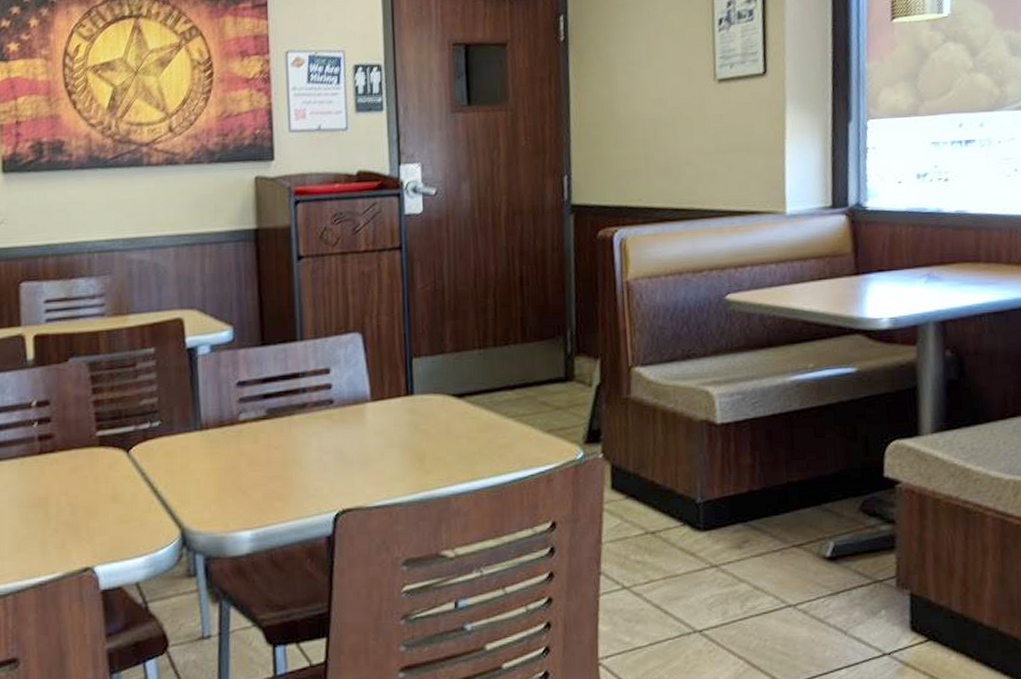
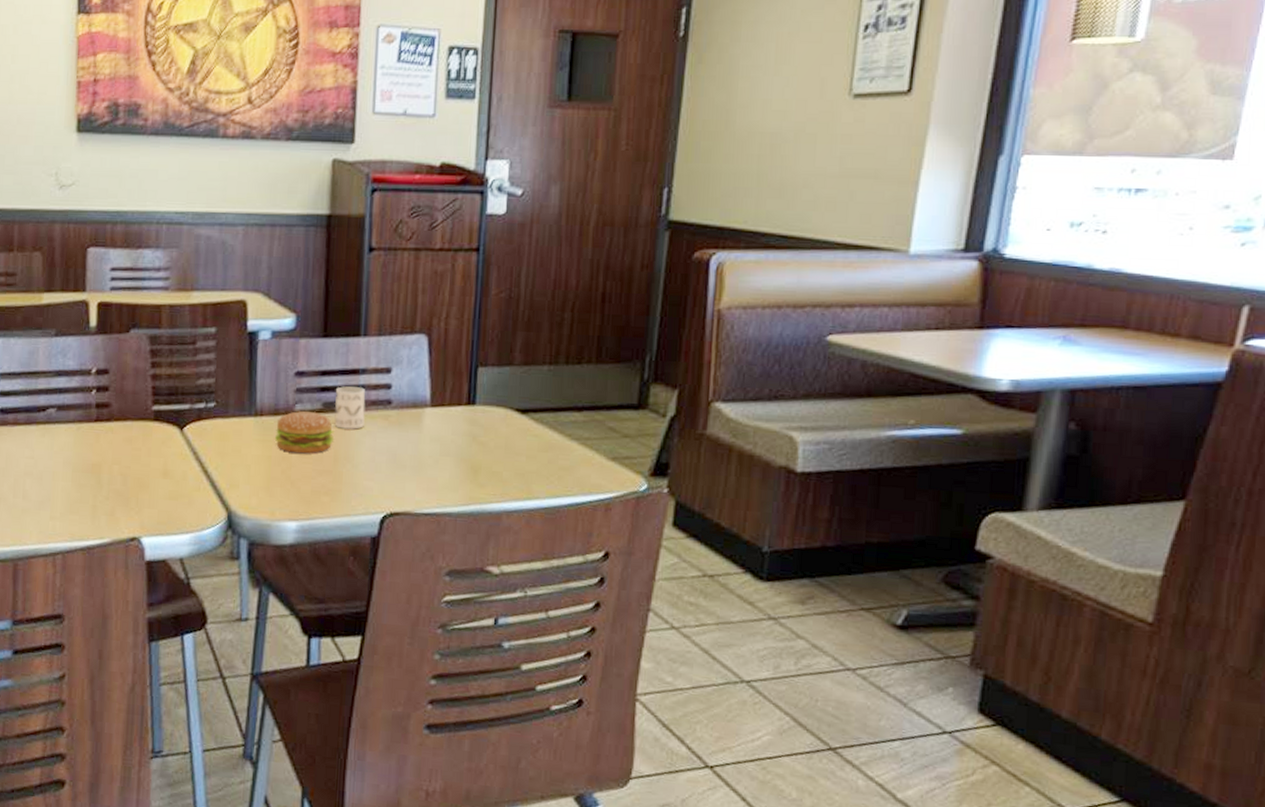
hamburger: none [221,419,281,462] -> present [274,411,335,454]
cup: none [278,390,309,433] -> present [334,386,366,430]

